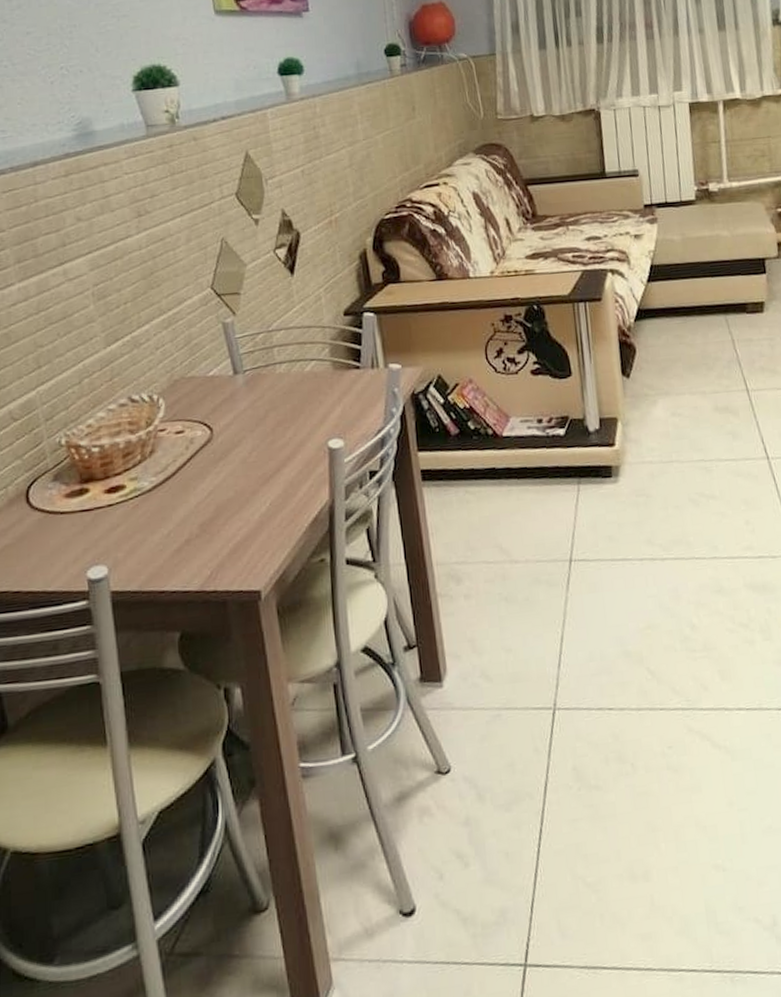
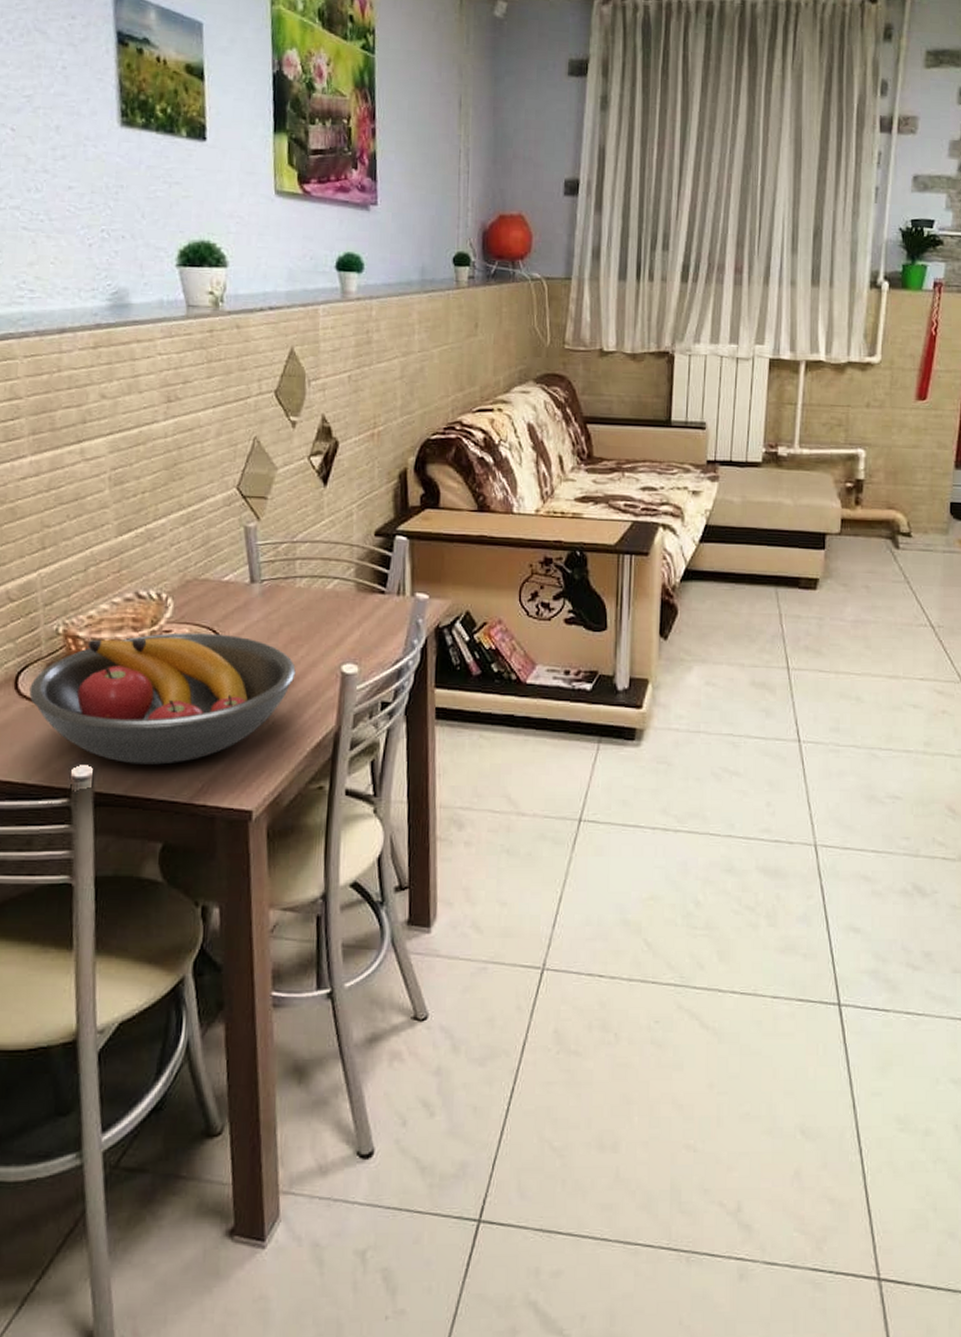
fruit bowl: none [40,426,286,560] -> present [29,632,296,765]

